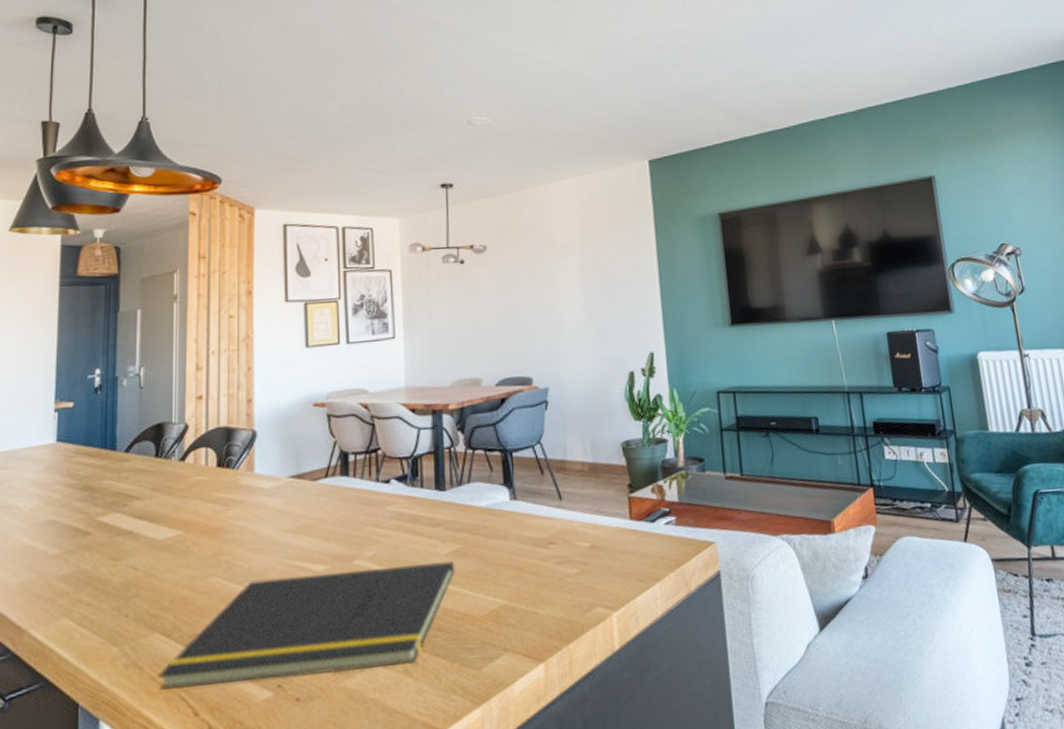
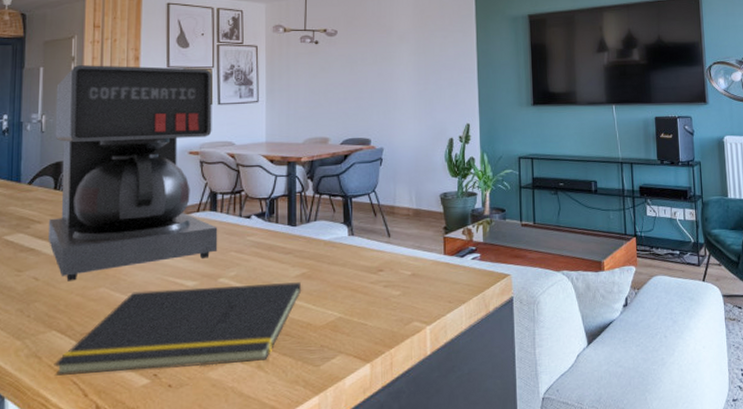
coffee maker: none [150,300,351,570] -> present [49,65,218,281]

